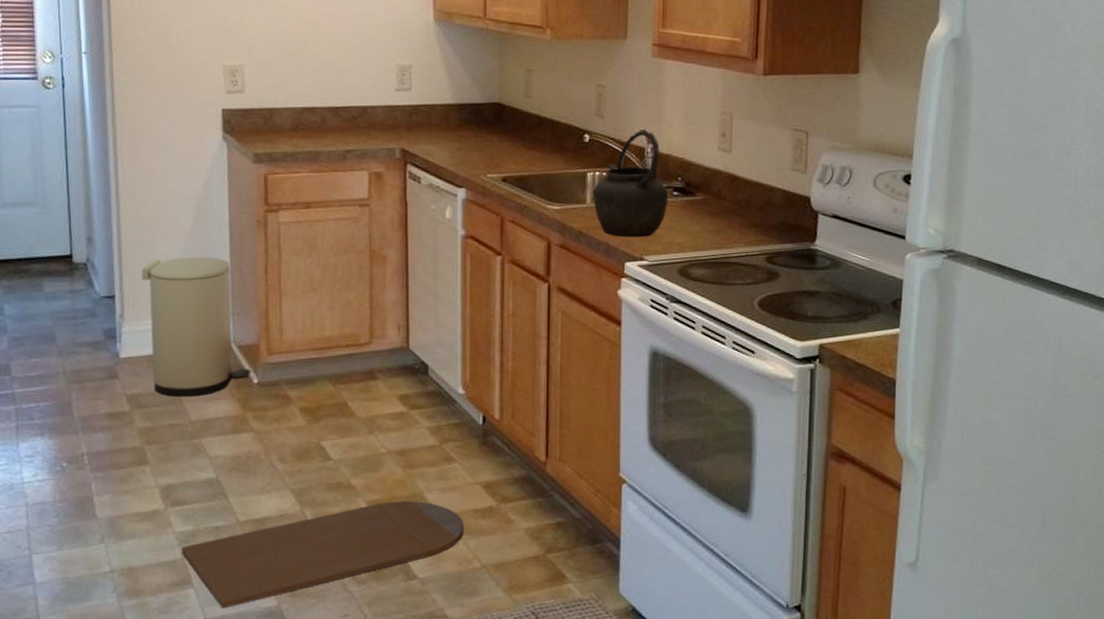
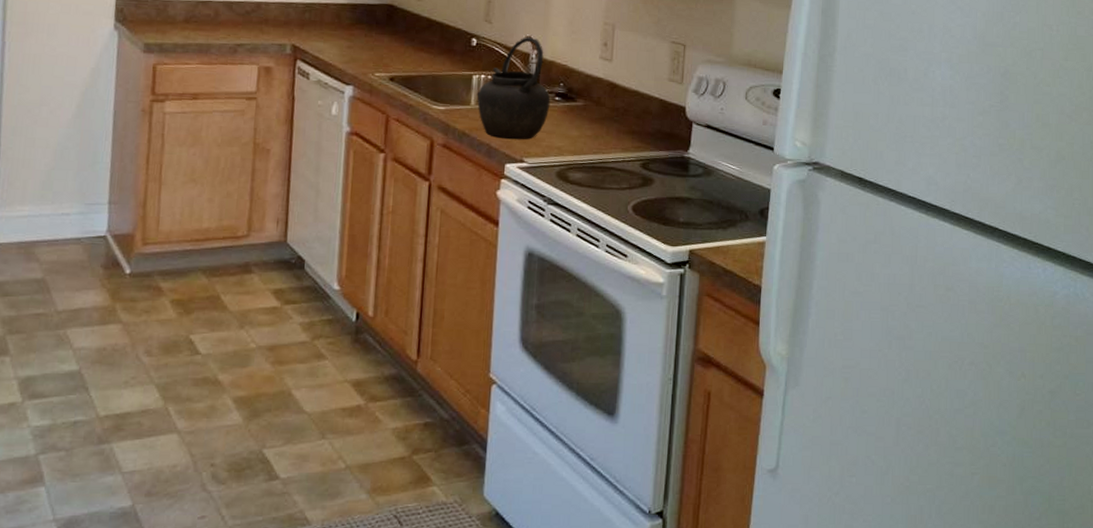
pedal bin: present [142,256,250,397] -> none [19,143,123,286]
door mat: present [182,501,464,609] -> none [36,398,331,509]

